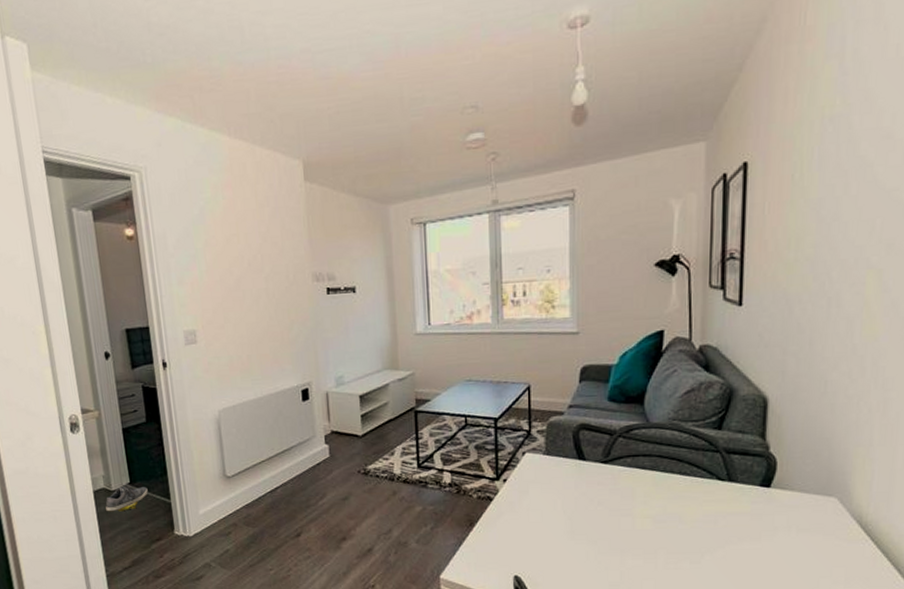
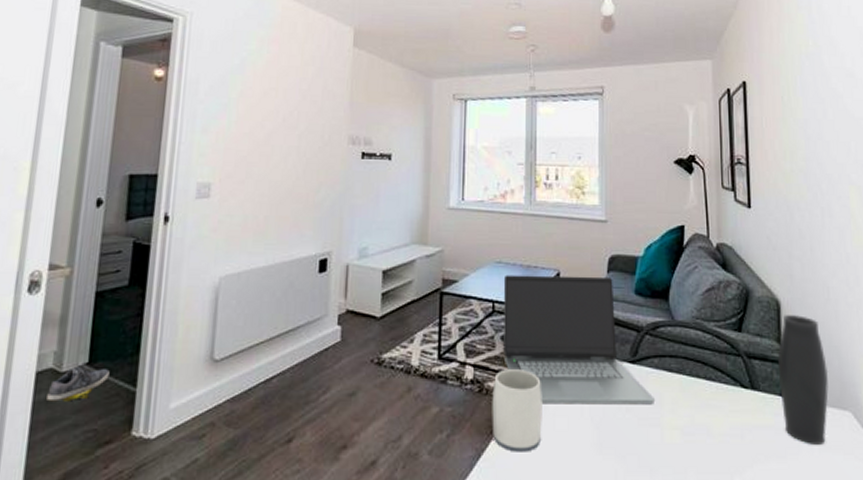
mug: none [469,473,517,540] -> present [492,369,542,452]
laptop: none [474,386,626,500] -> present [503,275,654,403]
vase: none [759,410,816,527] -> present [777,315,829,444]

